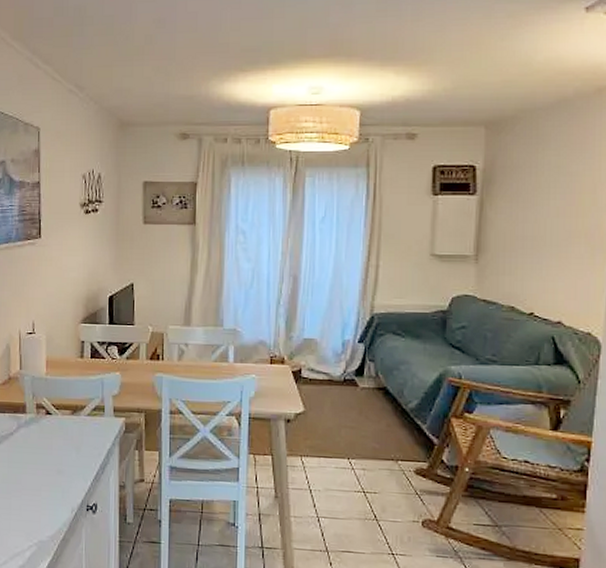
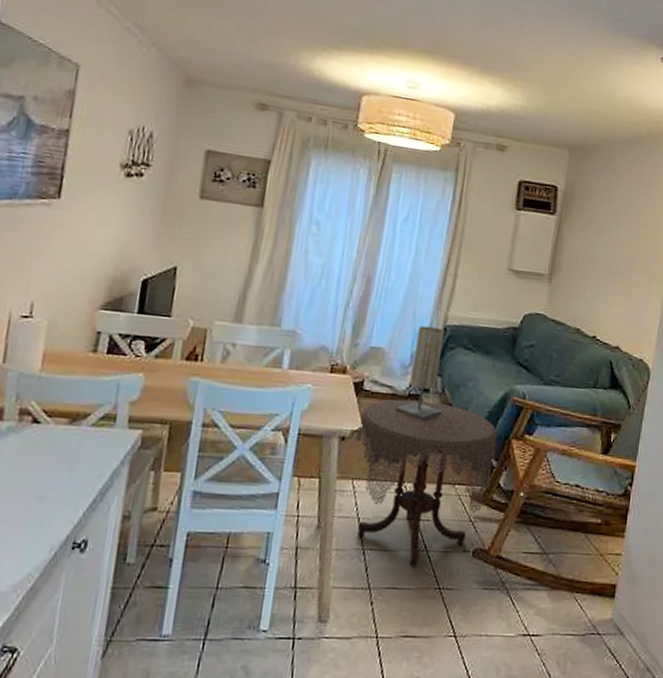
side table: none [299,384,436,534] -> present [354,399,497,567]
table lamp: none [332,316,378,402] -> present [394,325,445,420]

